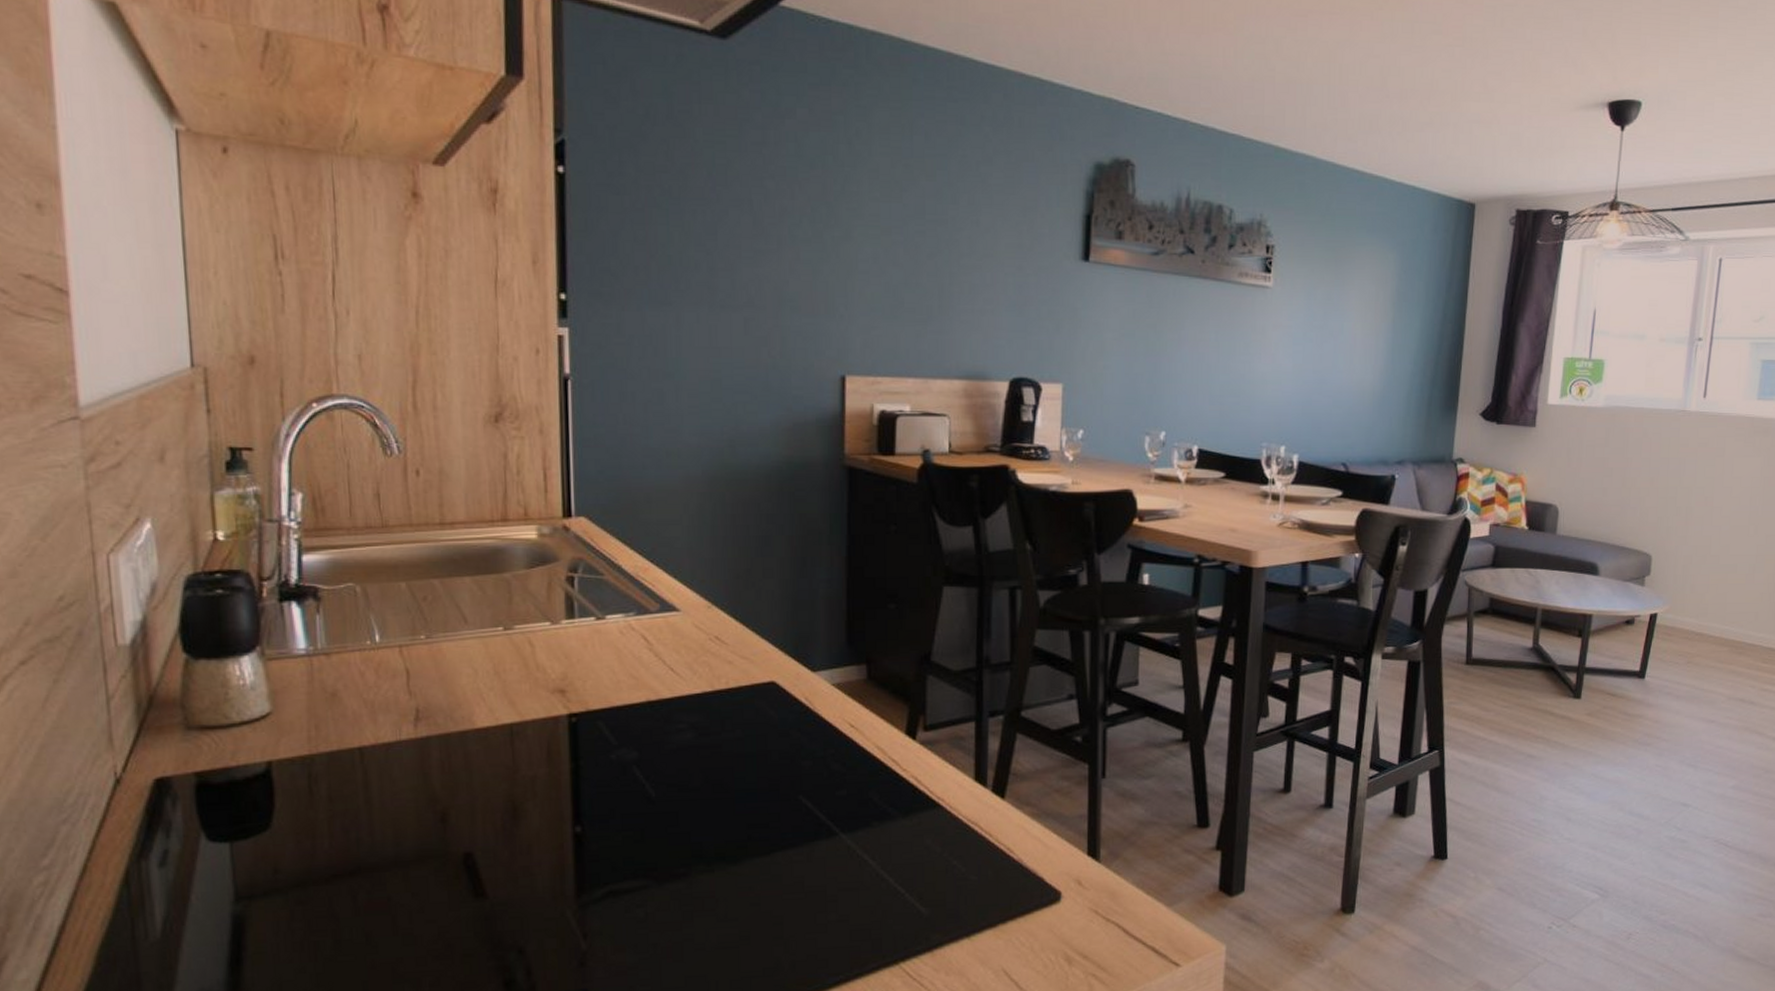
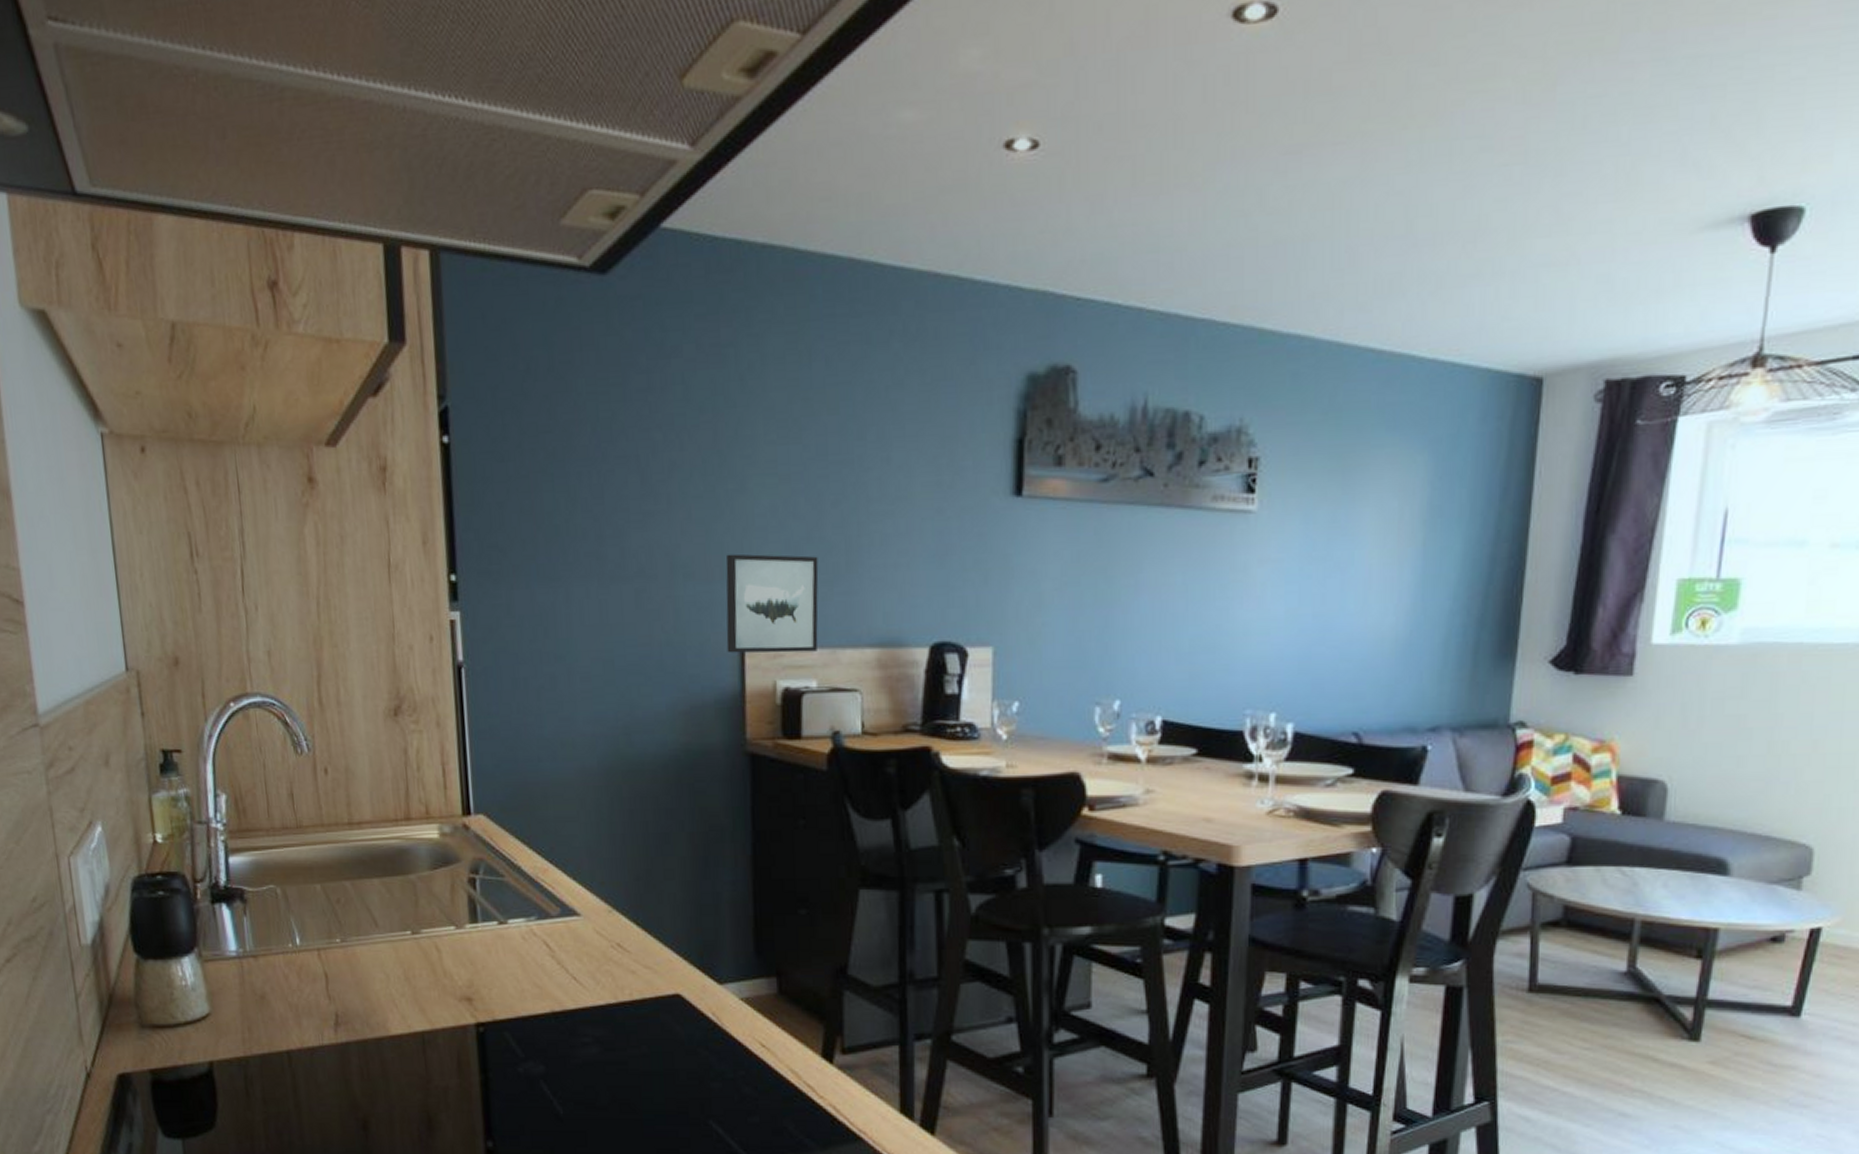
wall art: none [829,292,914,381] -> present [725,553,819,653]

